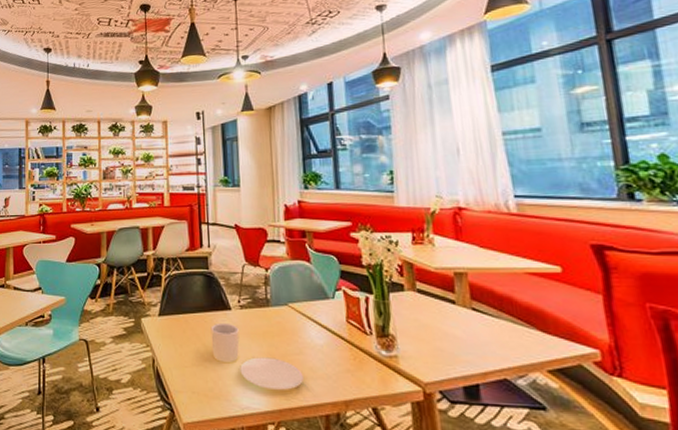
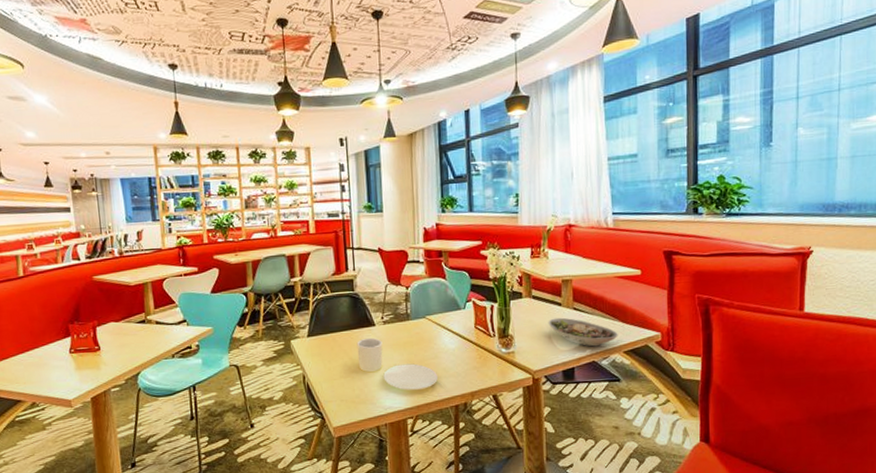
salad: none [439,318,537,360] -> present [548,317,618,347]

